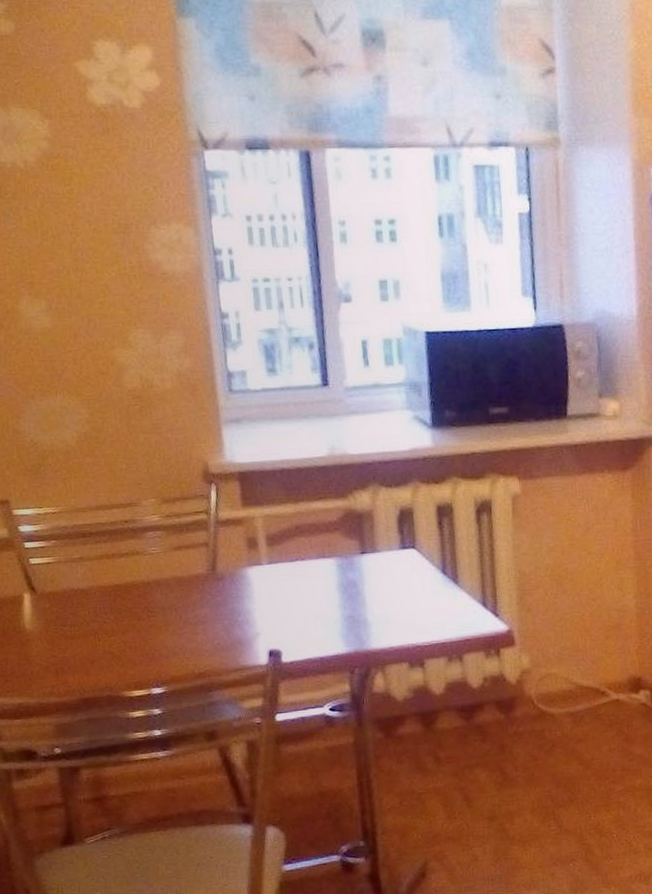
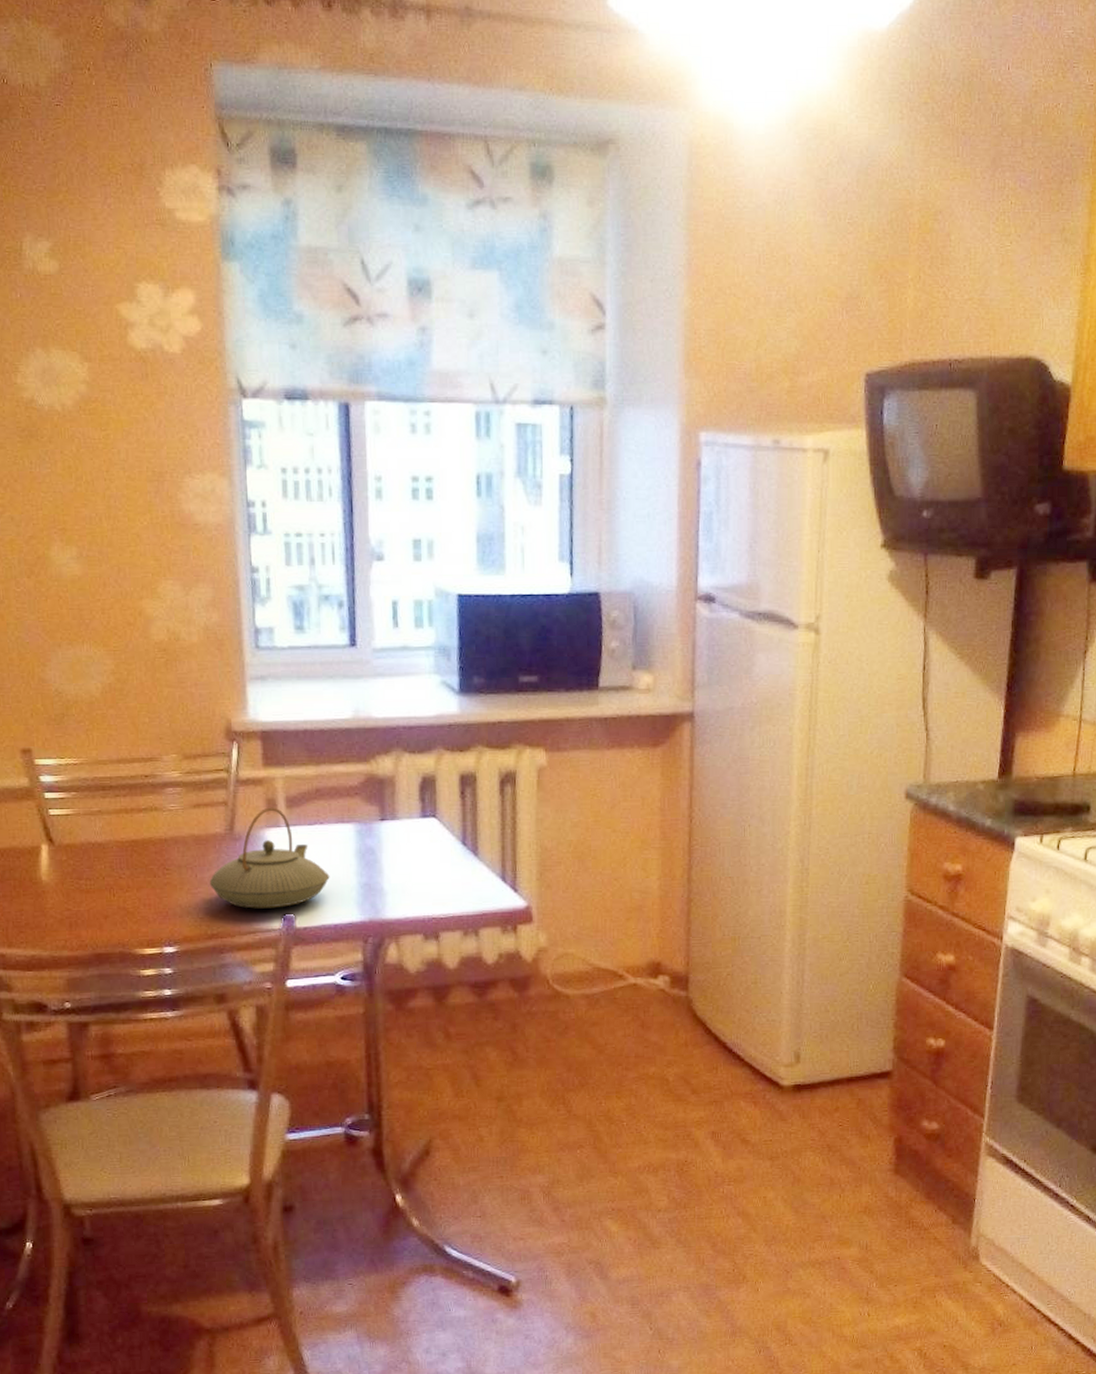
teapot: none [194,546,314,646] -> present [209,807,330,909]

